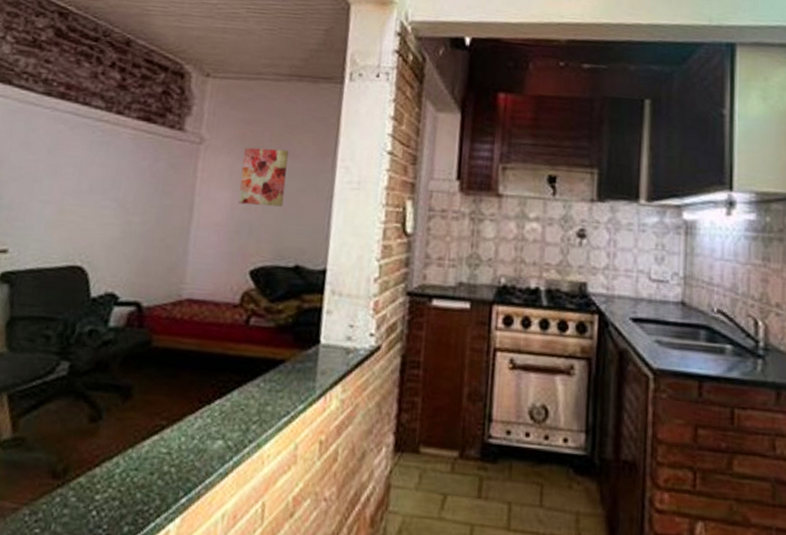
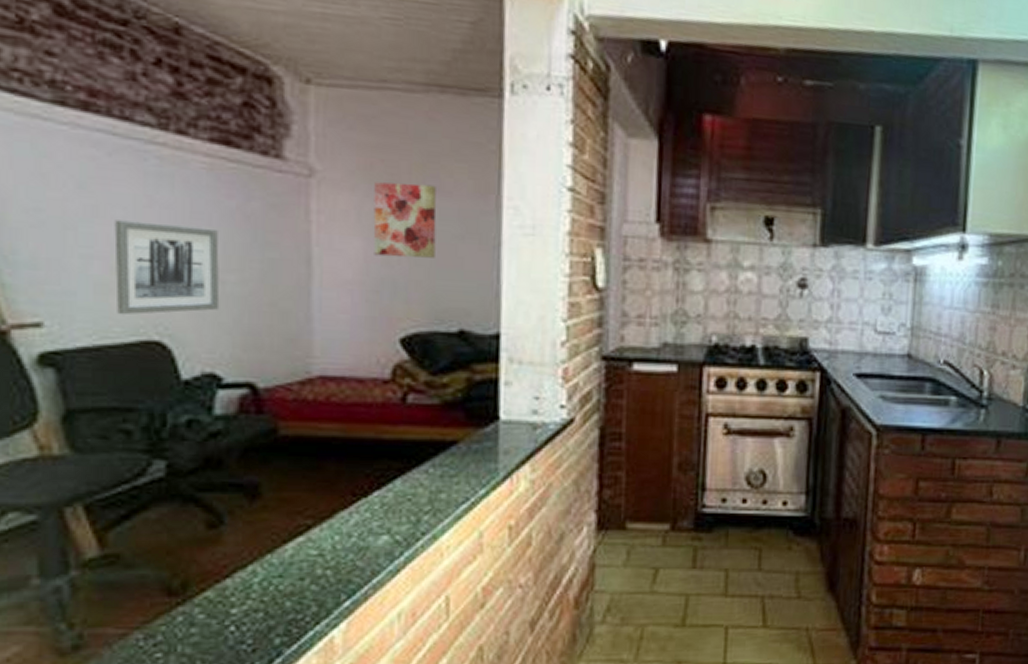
wall art: none [56,175,133,246] -> present [114,220,220,315]

